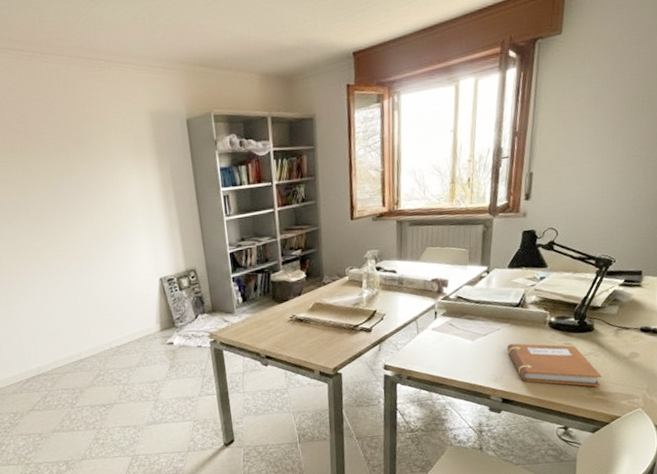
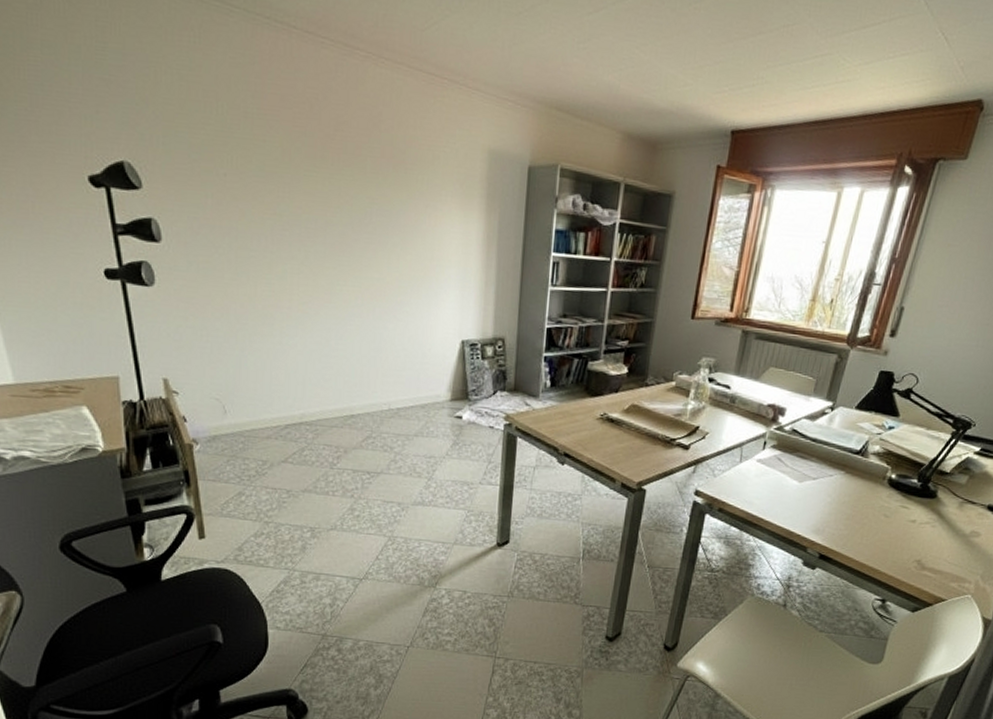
notebook: present [507,343,602,387] -> none [836,494,935,562]

